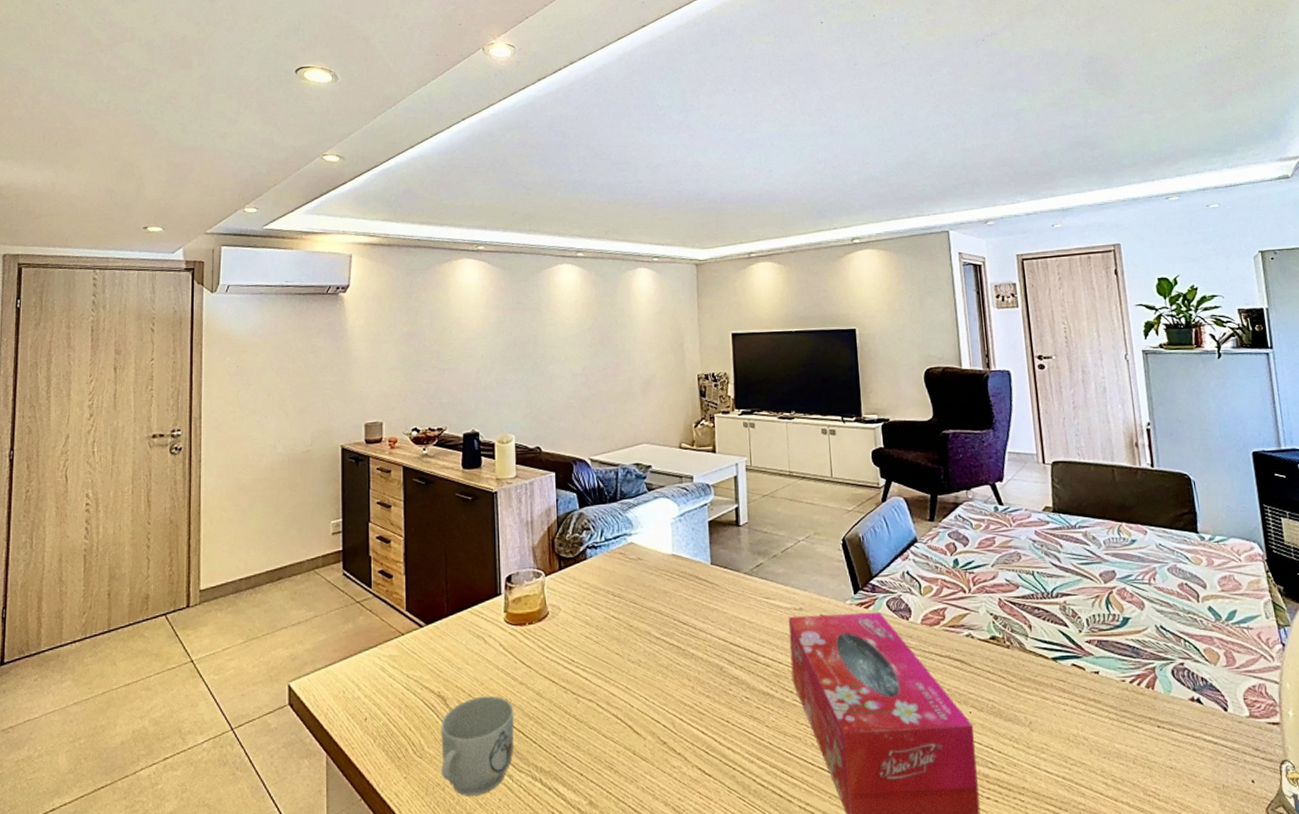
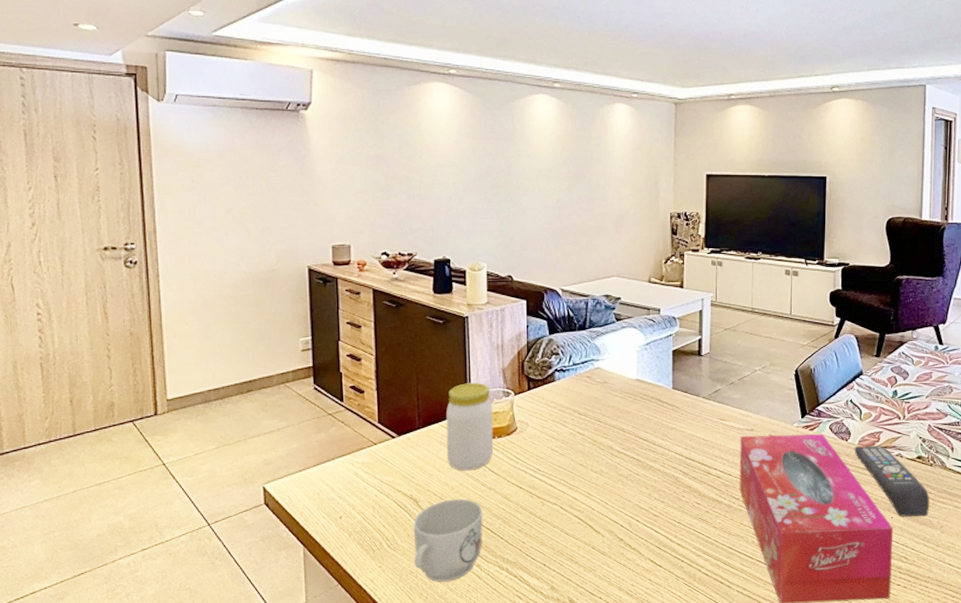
jar: none [474,563,525,664] -> present [445,383,494,471]
remote control: none [917,624,1013,711] -> present [854,445,930,517]

